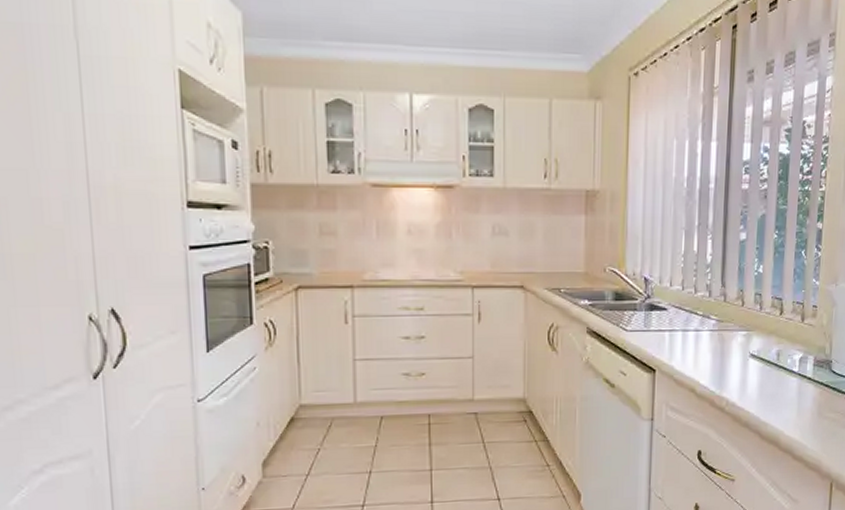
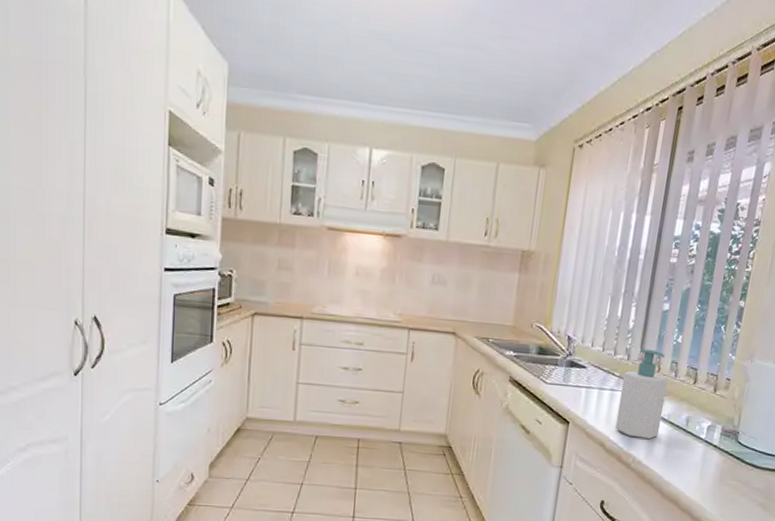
soap bottle: none [704,283,754,380] -> present [615,349,668,440]

